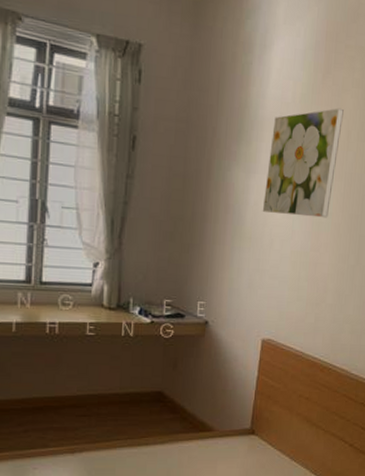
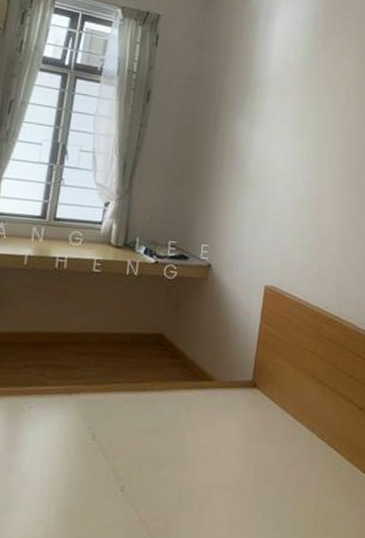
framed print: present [262,108,344,218] -> none [265,69,342,169]

